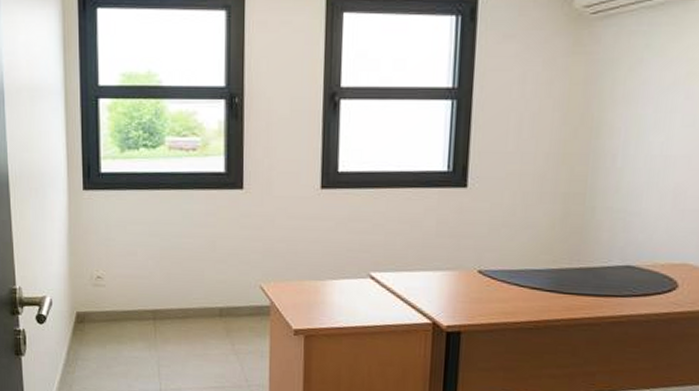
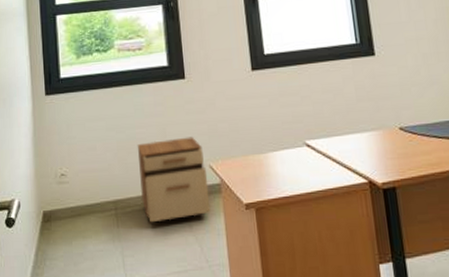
filing cabinet: none [182,253,257,337] -> present [137,137,211,223]

